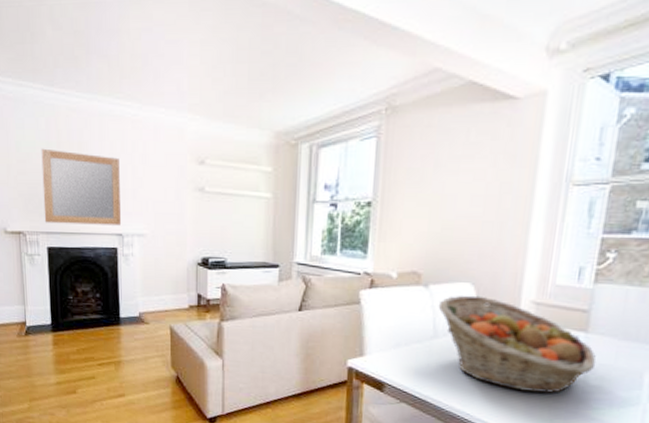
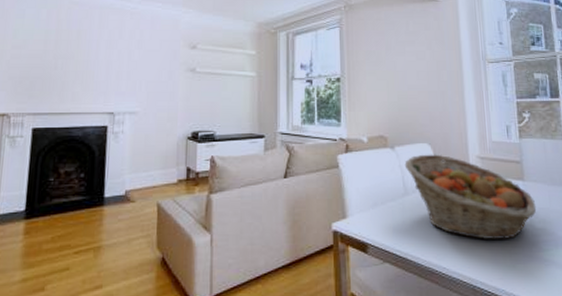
home mirror: present [41,148,122,226] -> none [33,35,116,105]

